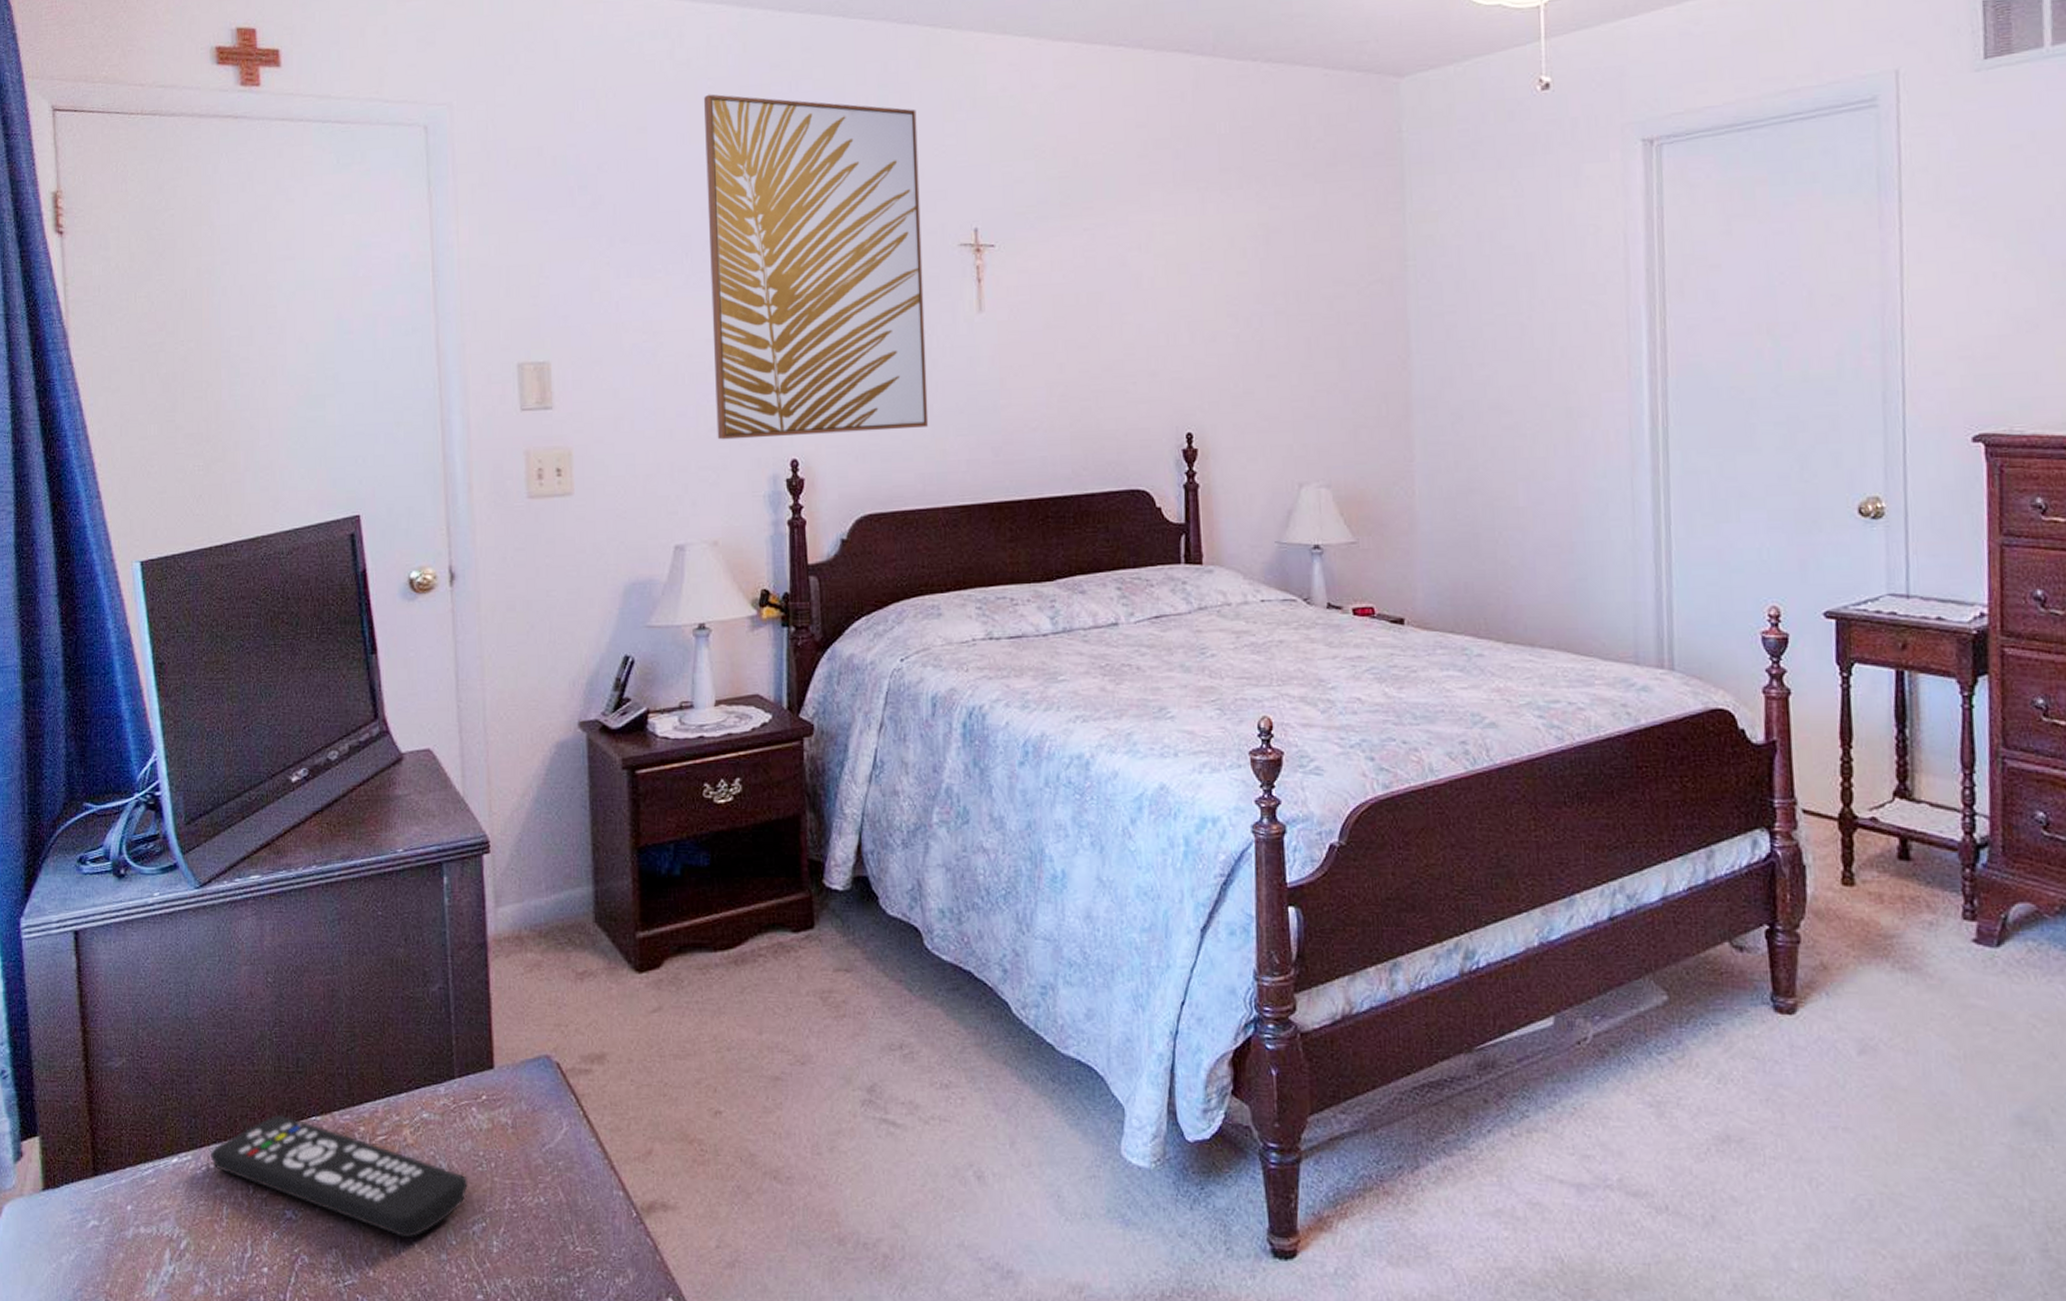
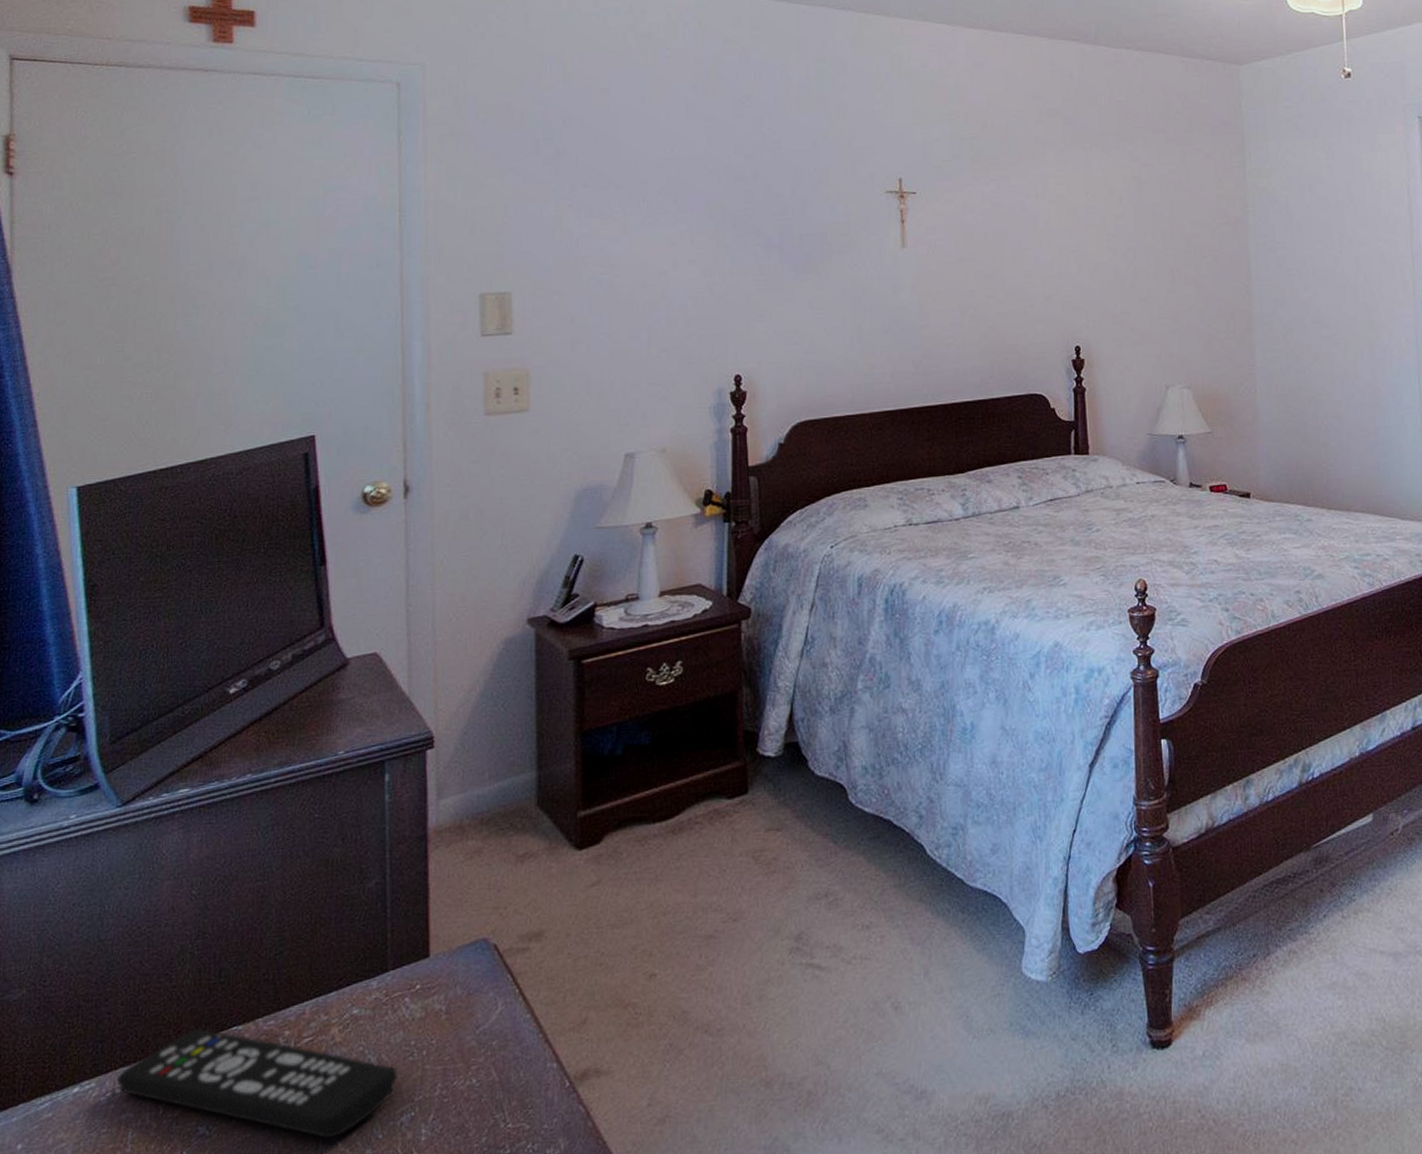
wall art: present [703,94,929,440] -> none [662,62,858,359]

